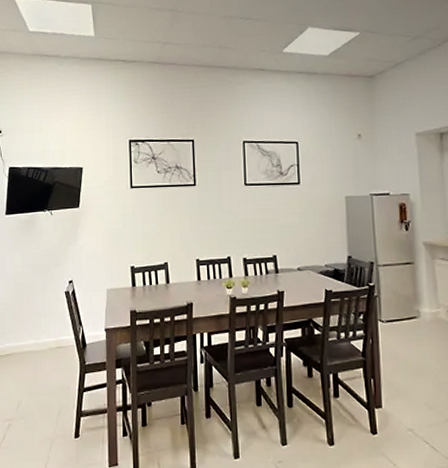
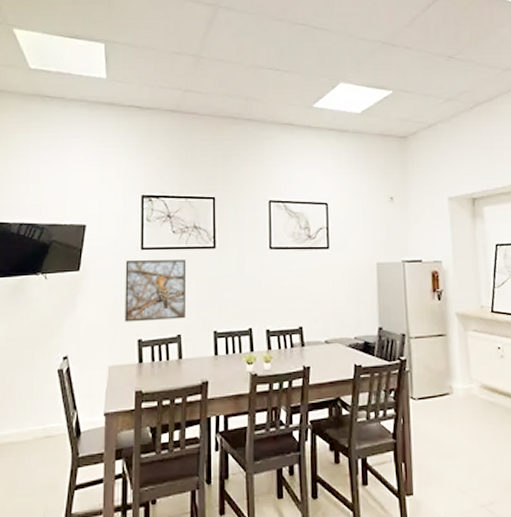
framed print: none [117,196,171,251] -> present [125,259,187,322]

